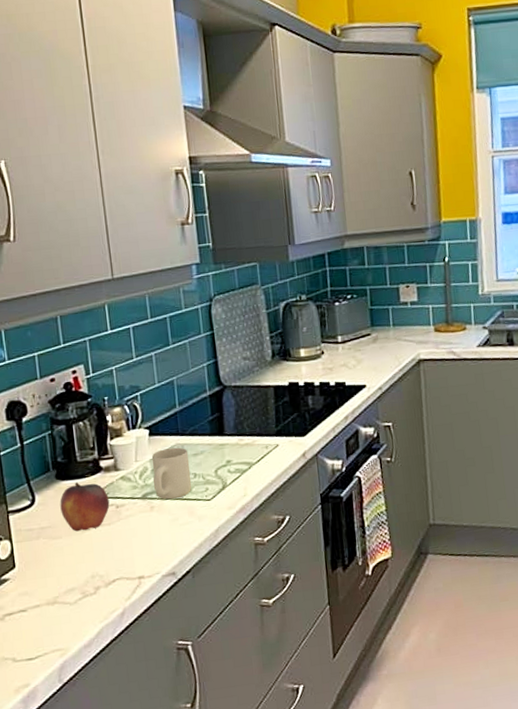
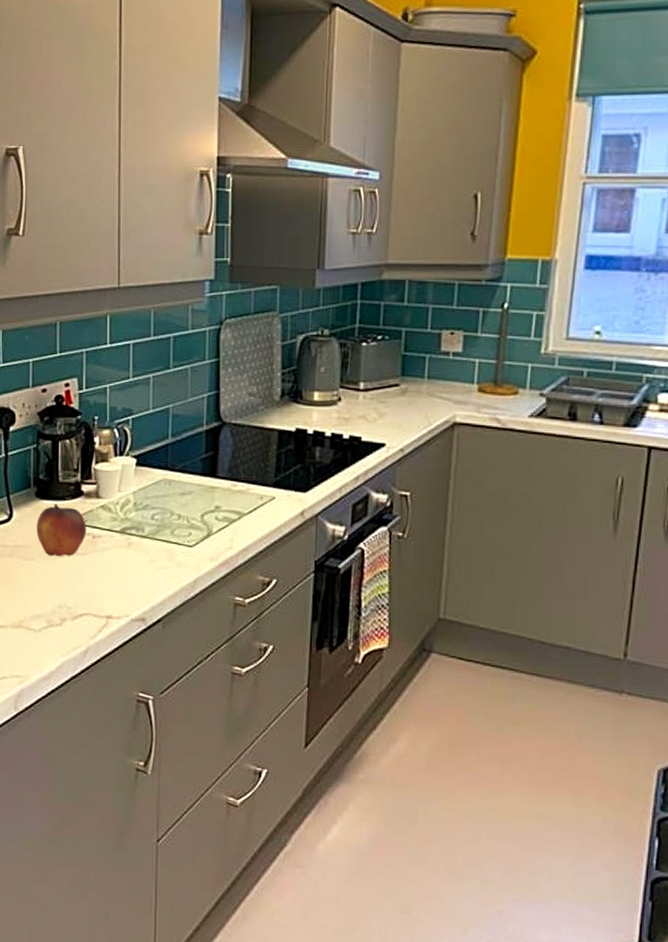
mug: present [151,447,192,500] -> none [134,482,175,539]

